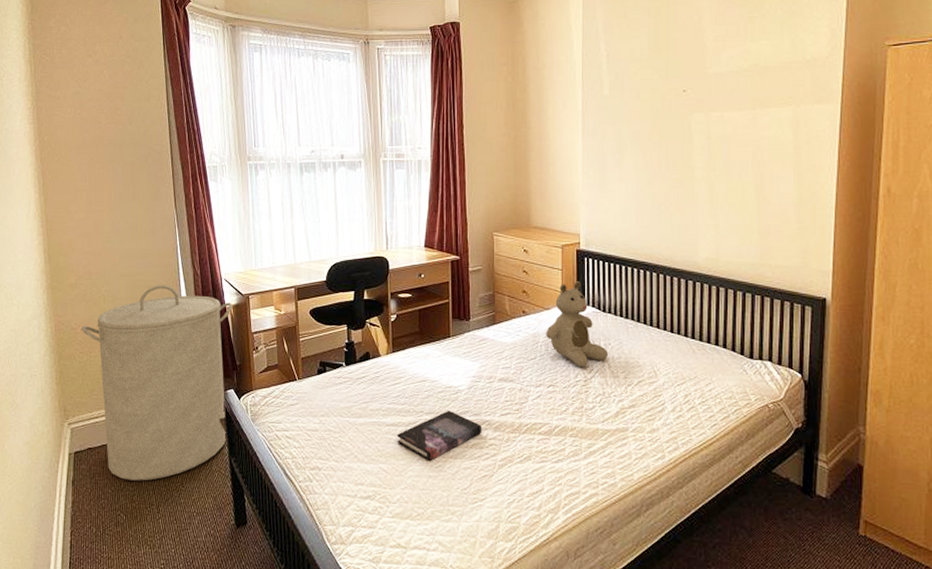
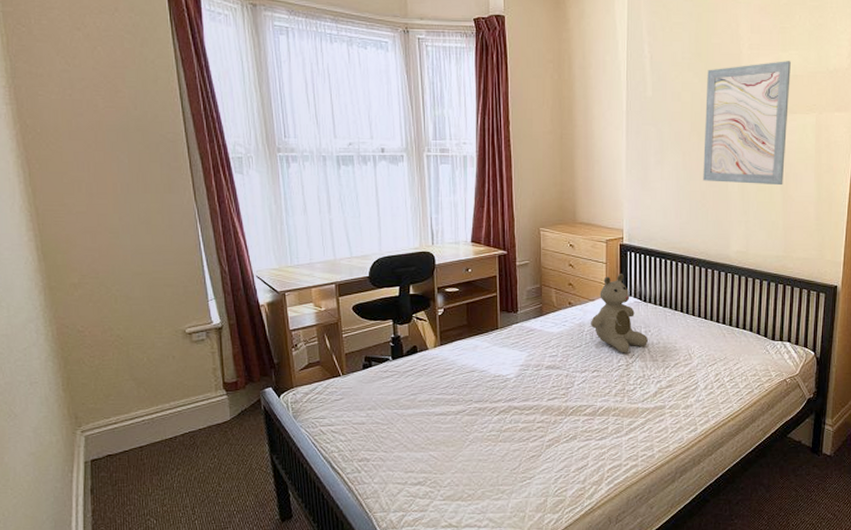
laundry hamper: present [82,285,233,481] -> none [90,283,268,485]
book: present [397,410,482,461] -> none [447,397,531,445]
wall art: none [666,52,762,186] -> present [703,61,791,186]

